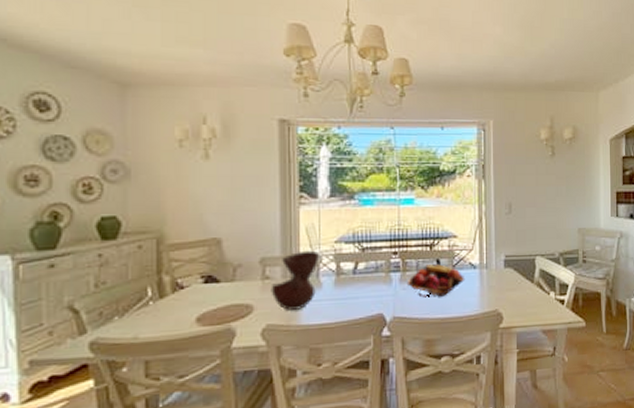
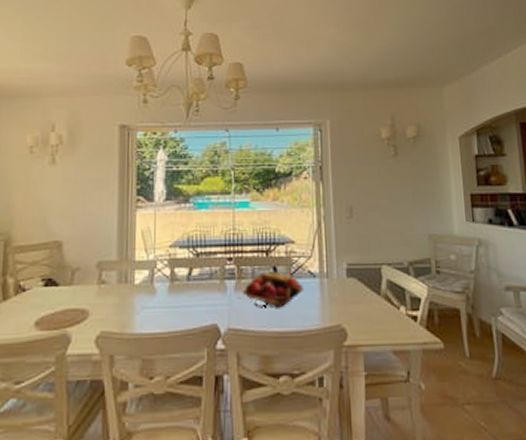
vase: present [271,250,320,311] -> none [106,254,155,318]

